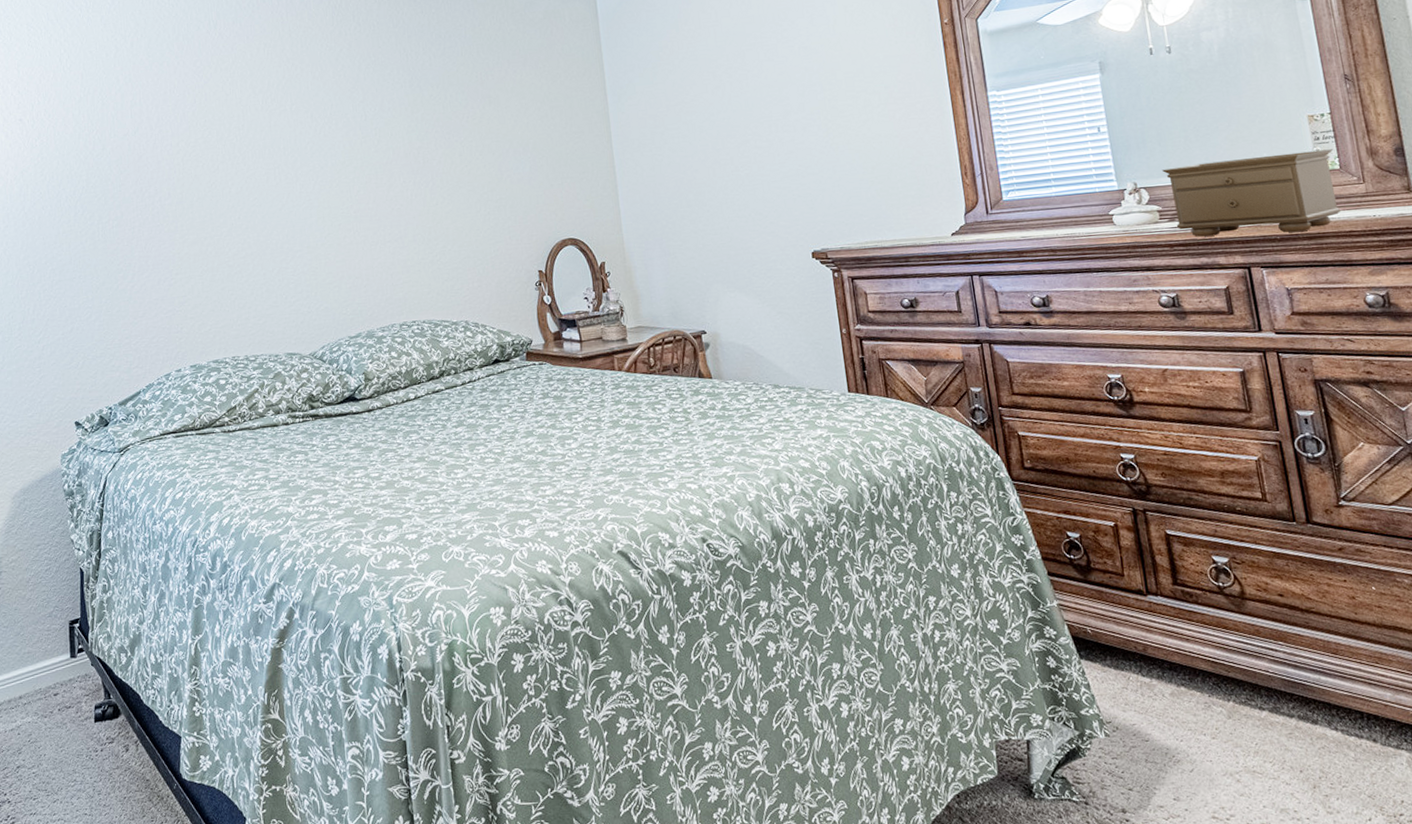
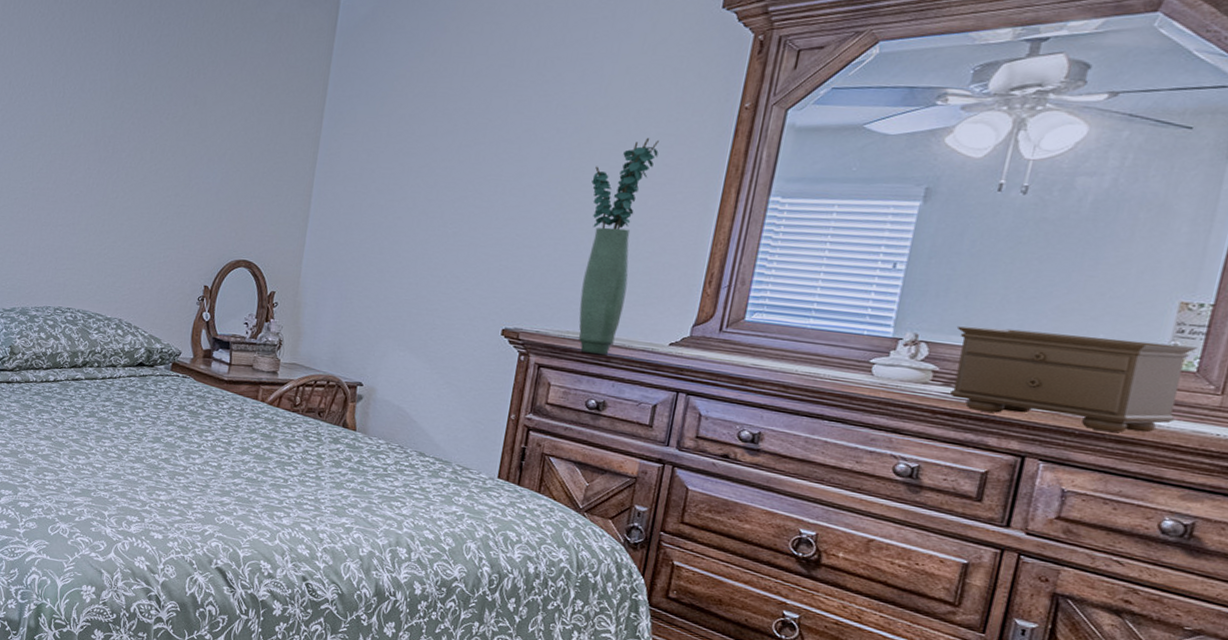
vase: none [845,61,907,258] -> present [578,137,659,355]

